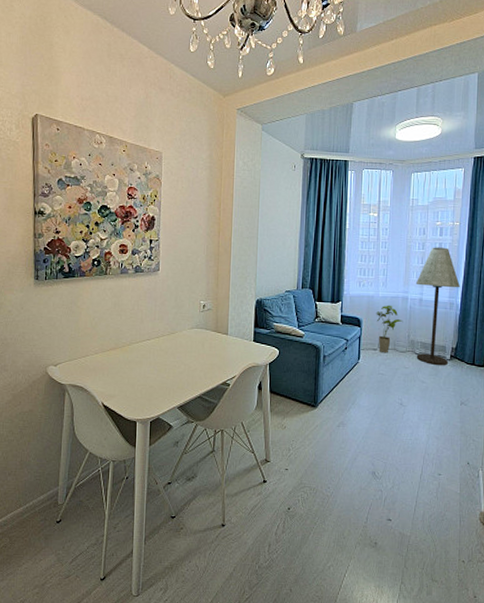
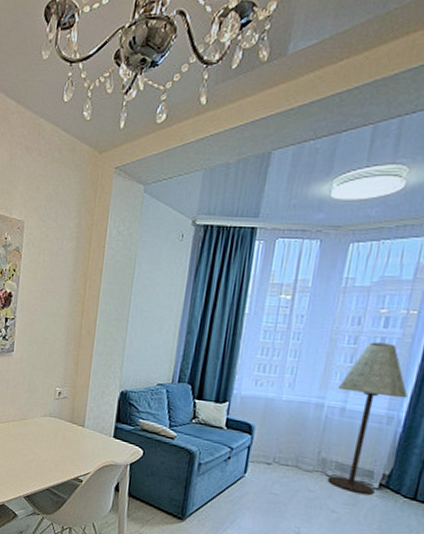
house plant: present [375,305,403,353] -> none [274,411,314,470]

